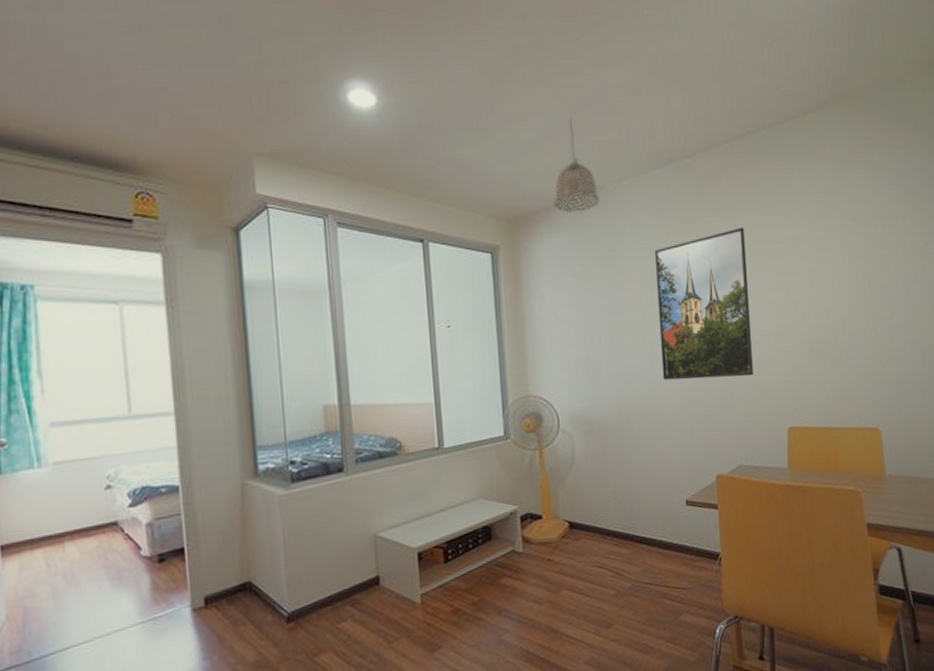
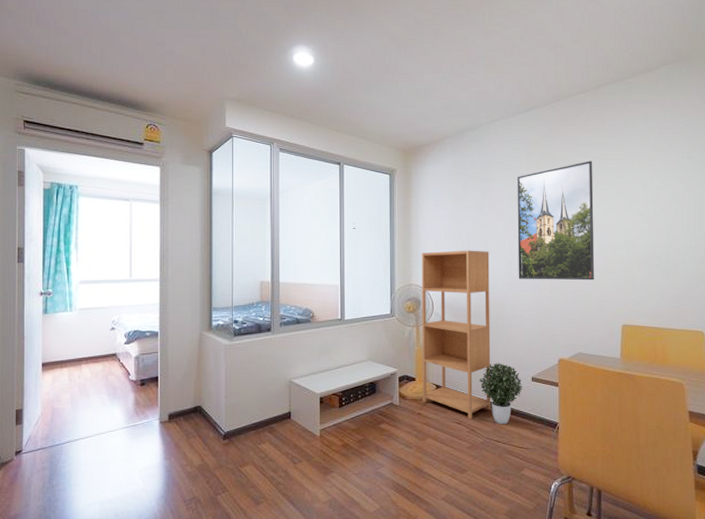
bookcase: none [539,346,638,561] -> present [421,250,491,420]
pendant lamp: present [553,118,600,213] -> none [439,74,476,146]
potted plant: none [622,486,676,563] -> present [479,362,523,425]

